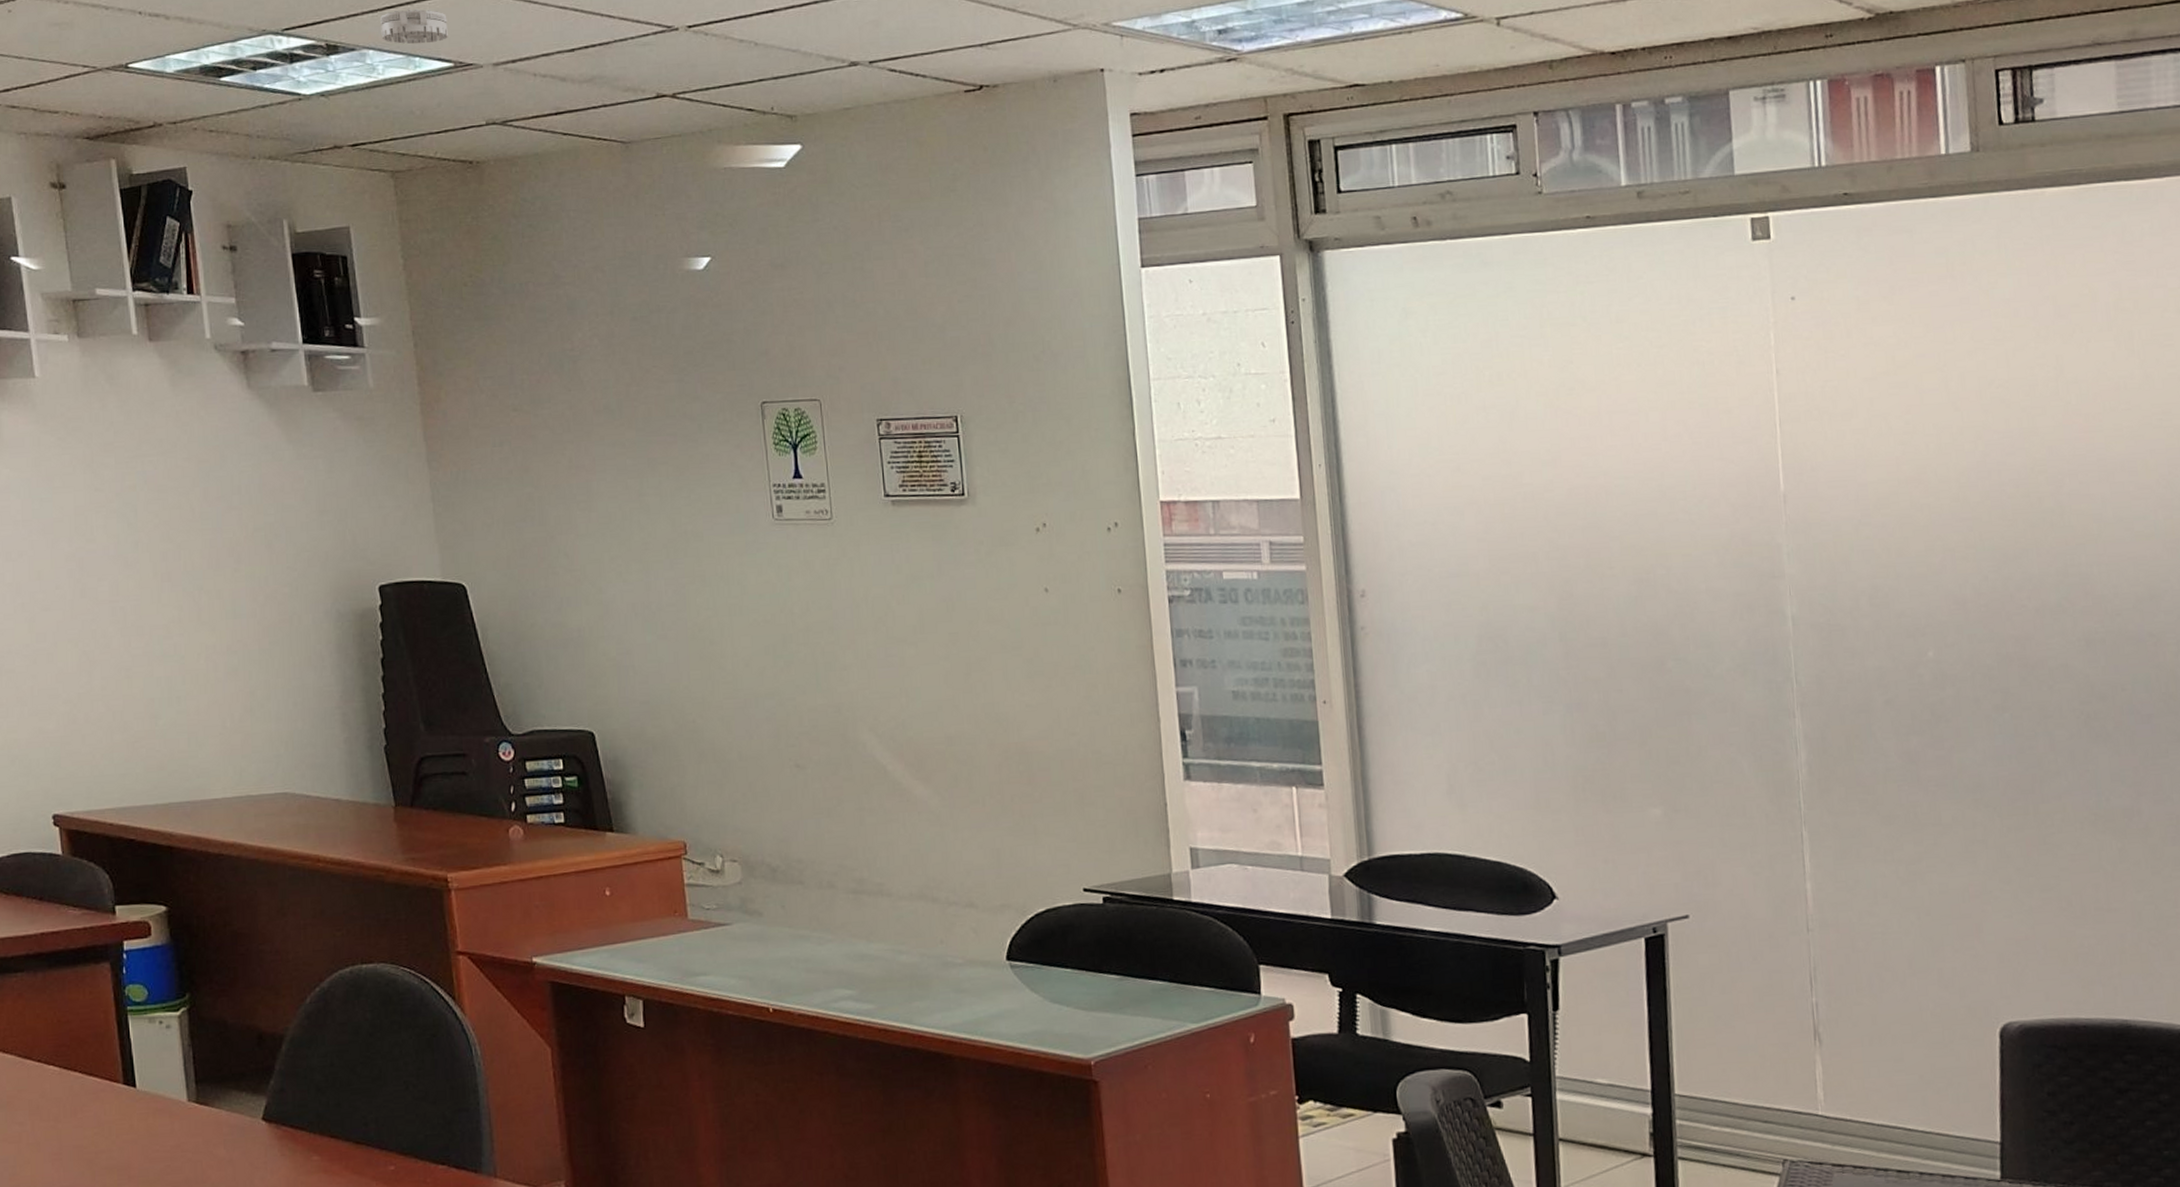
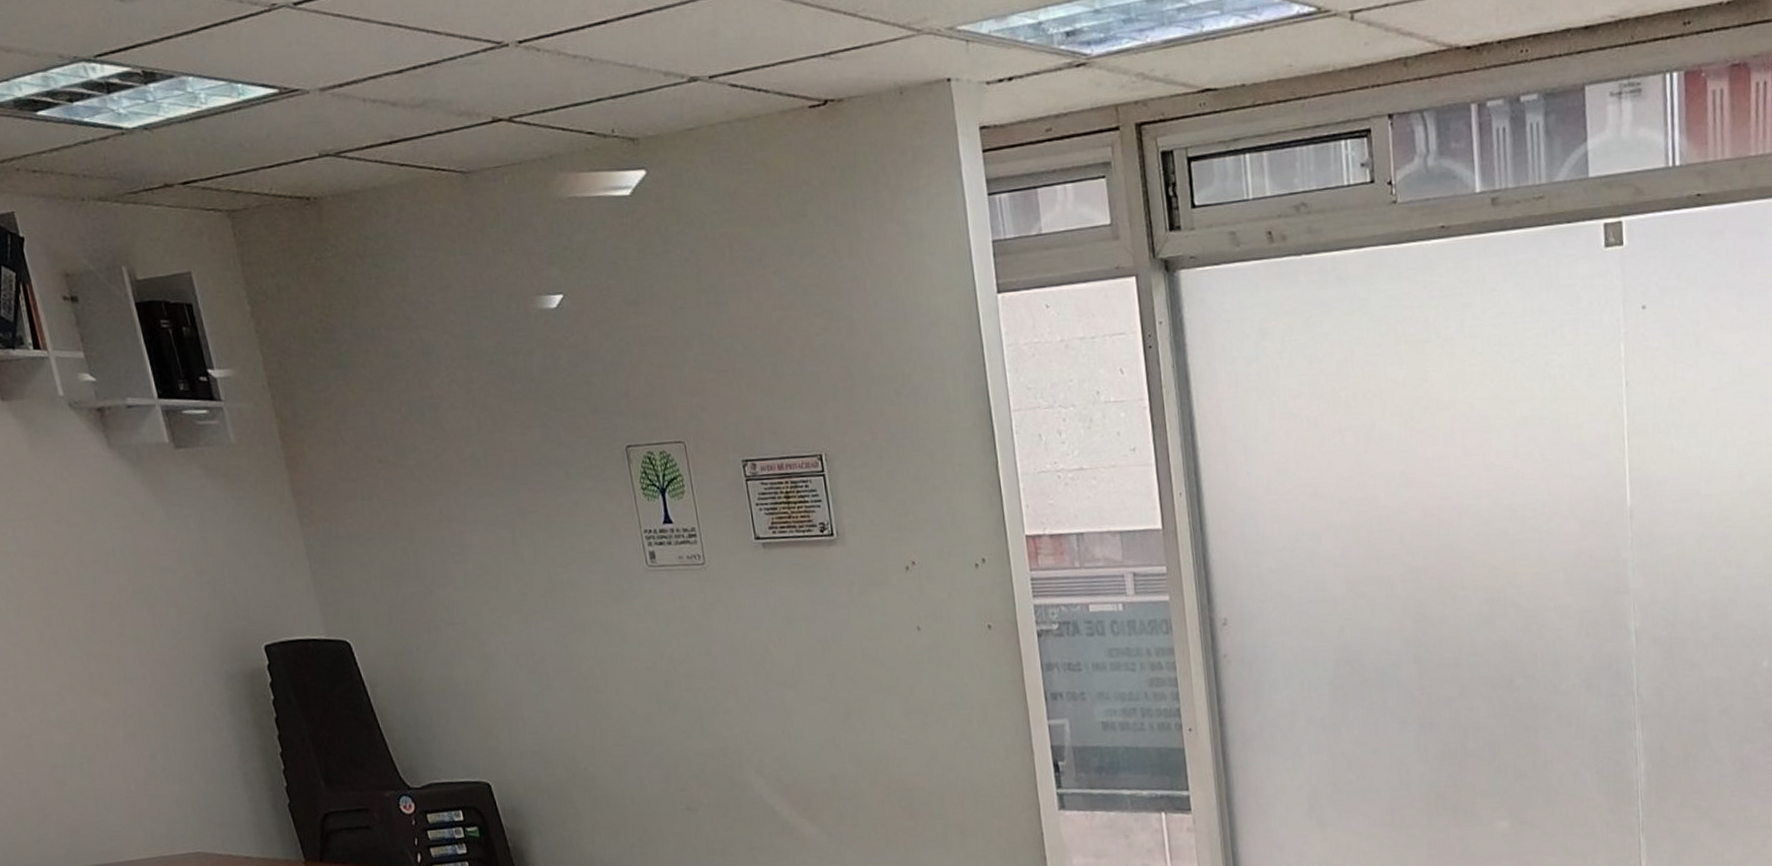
smoke detector: present [380,8,448,45] -> none [196,28,270,69]

